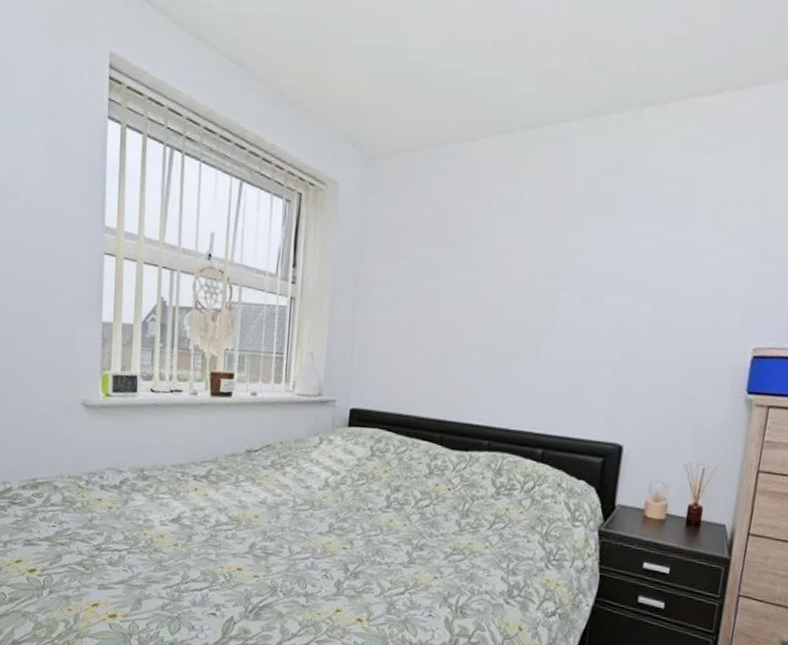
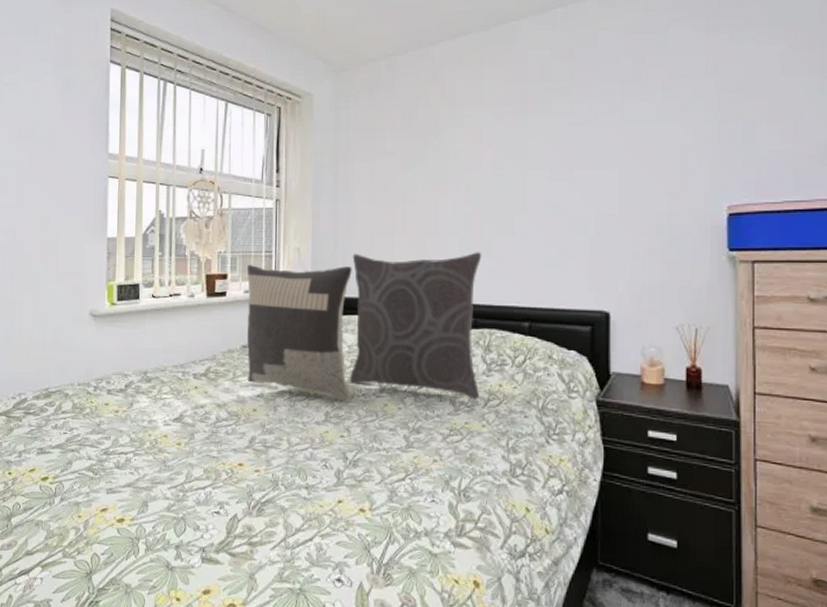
pillow: none [251,366,367,514] -> present [246,265,352,401]
pillow: none [357,363,503,522] -> present [350,252,482,400]

